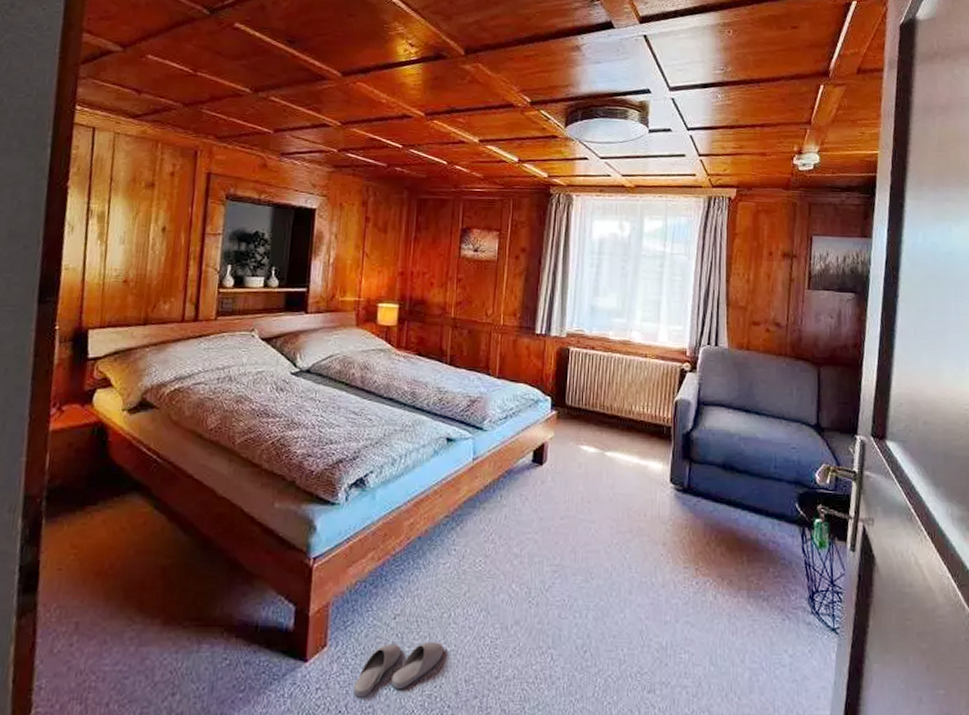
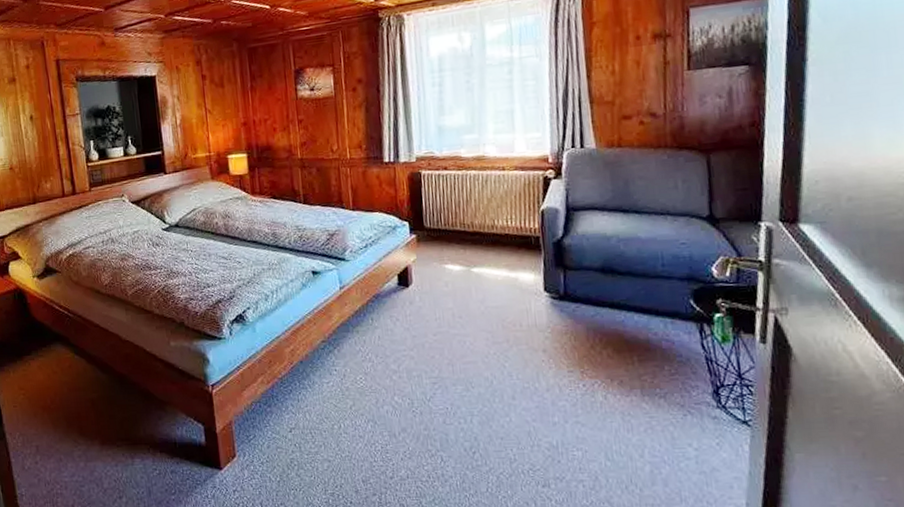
slippers: present [353,642,444,698] -> none [264,449,340,497]

